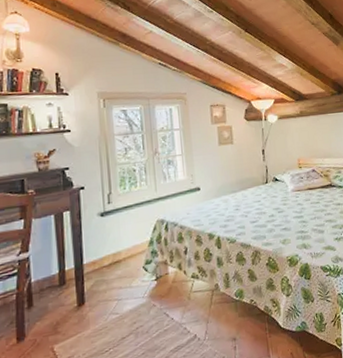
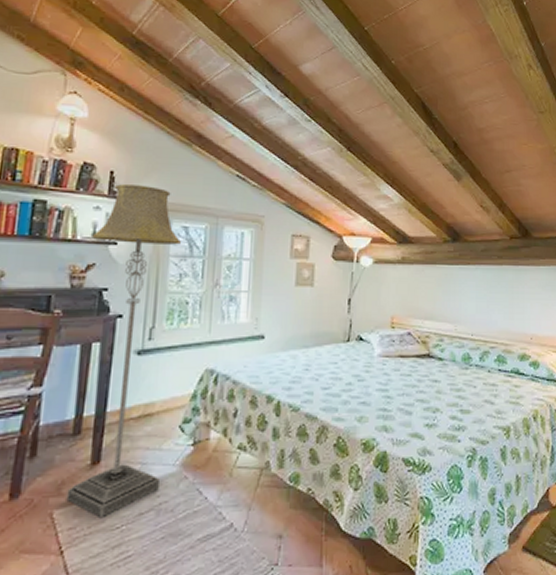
floor lamp: none [49,81,134,346] -> present [66,184,181,517]

